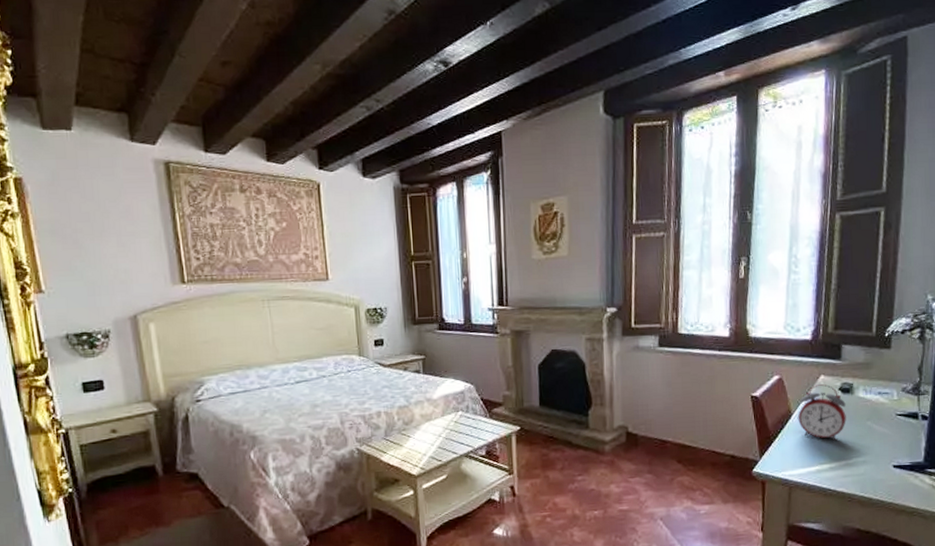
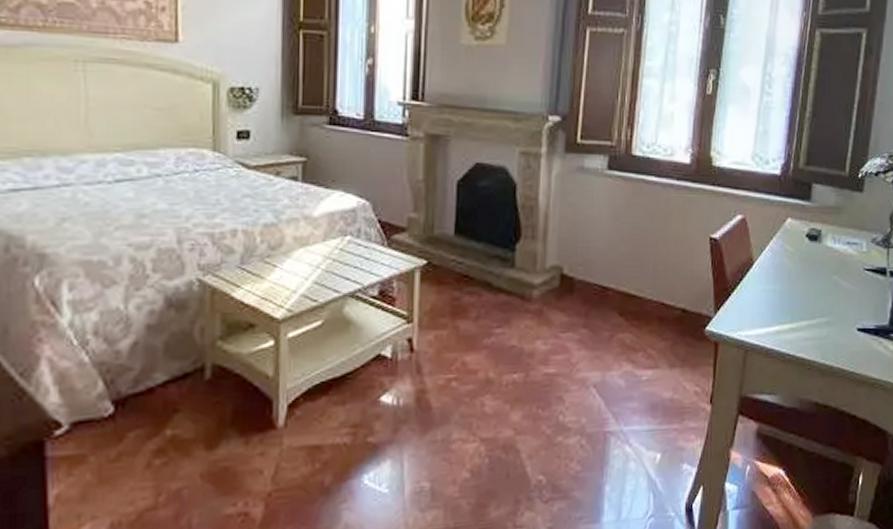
alarm clock: present [798,384,846,441] -> none [760,229,812,297]

